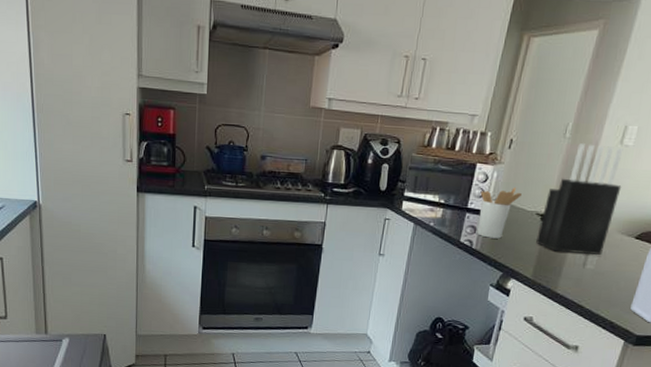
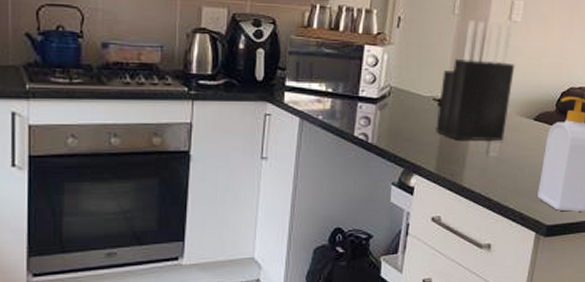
utensil holder: present [477,186,522,239] -> none [371,70,416,130]

